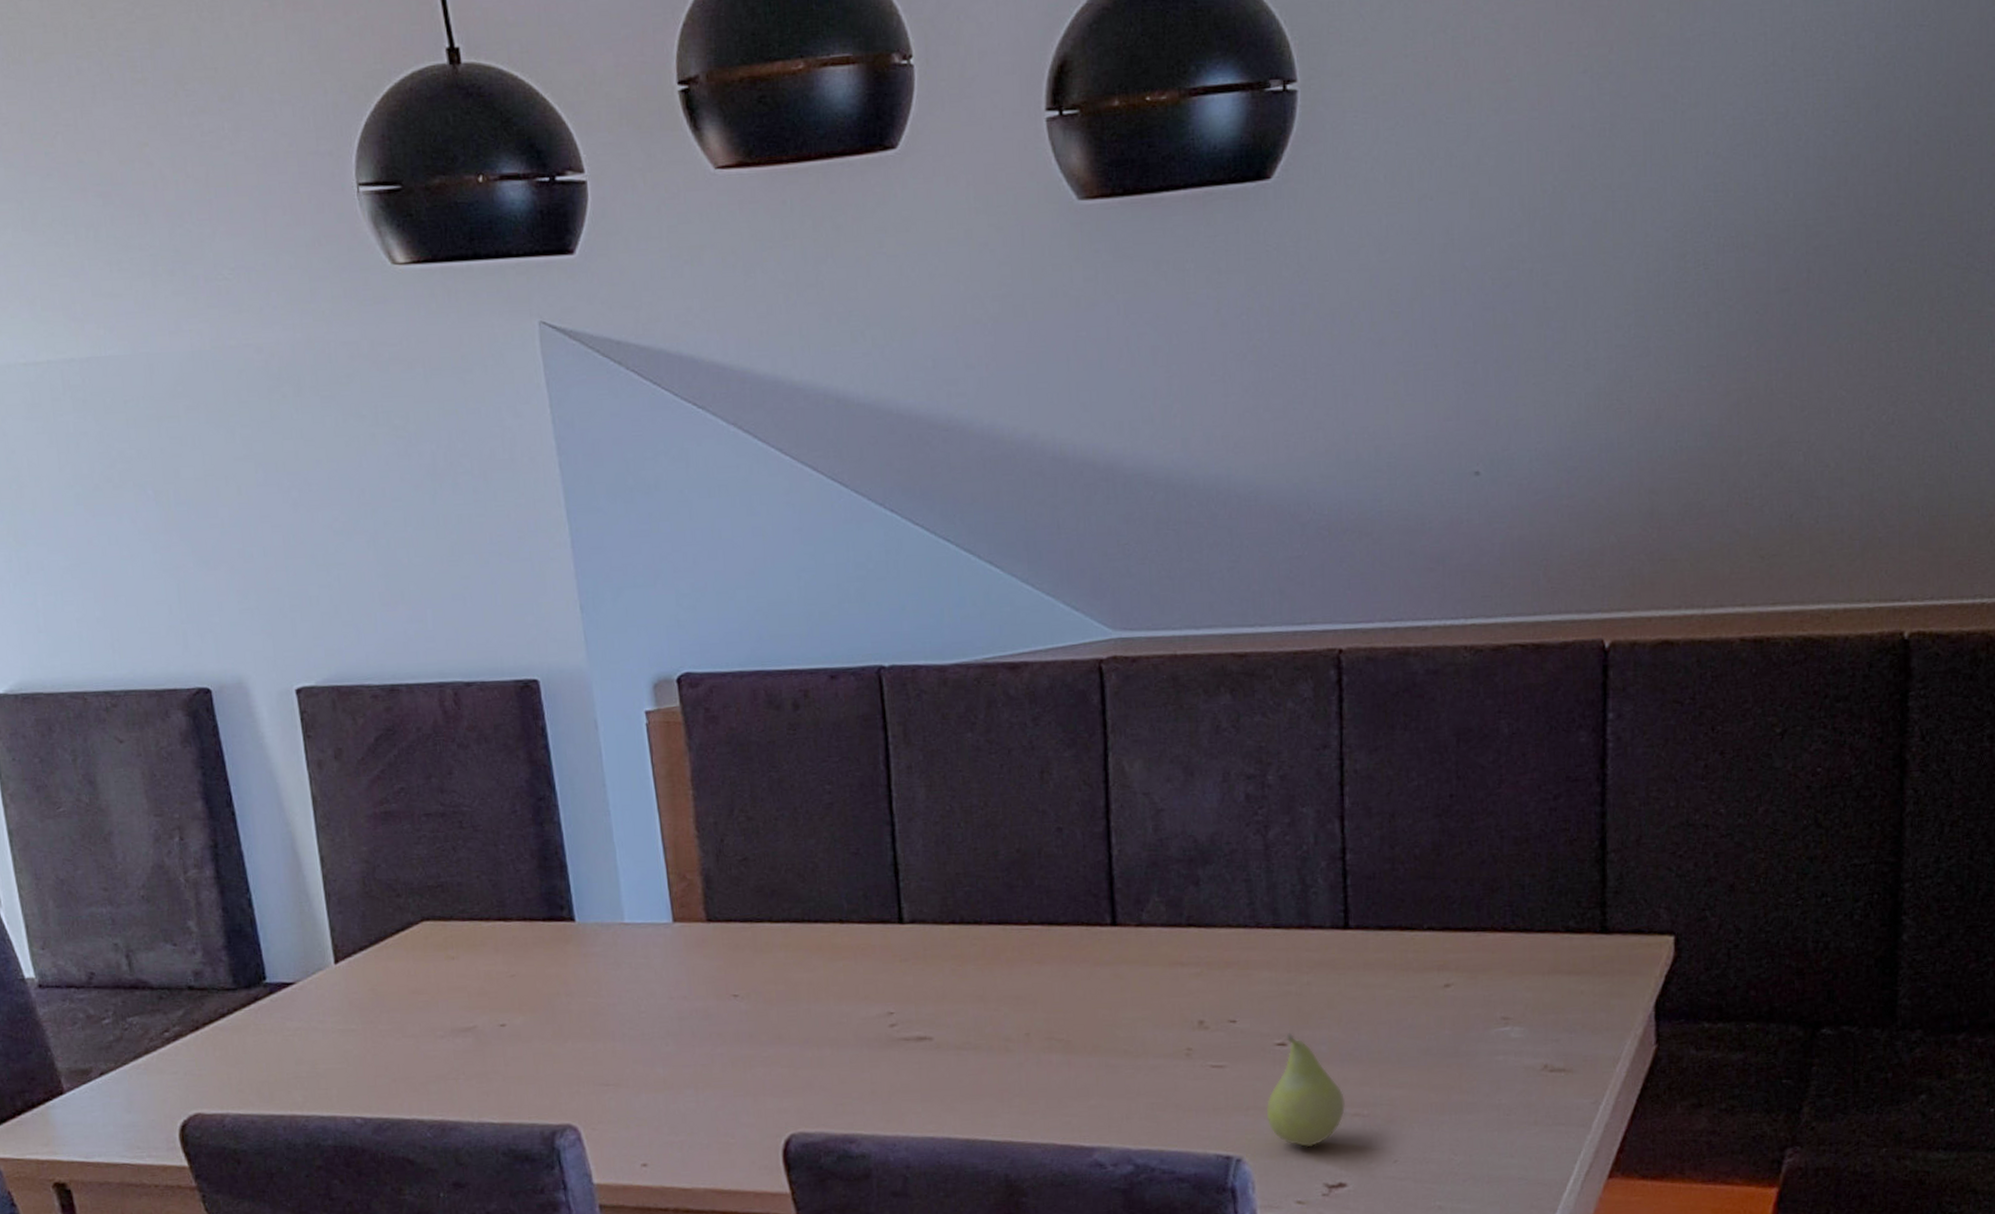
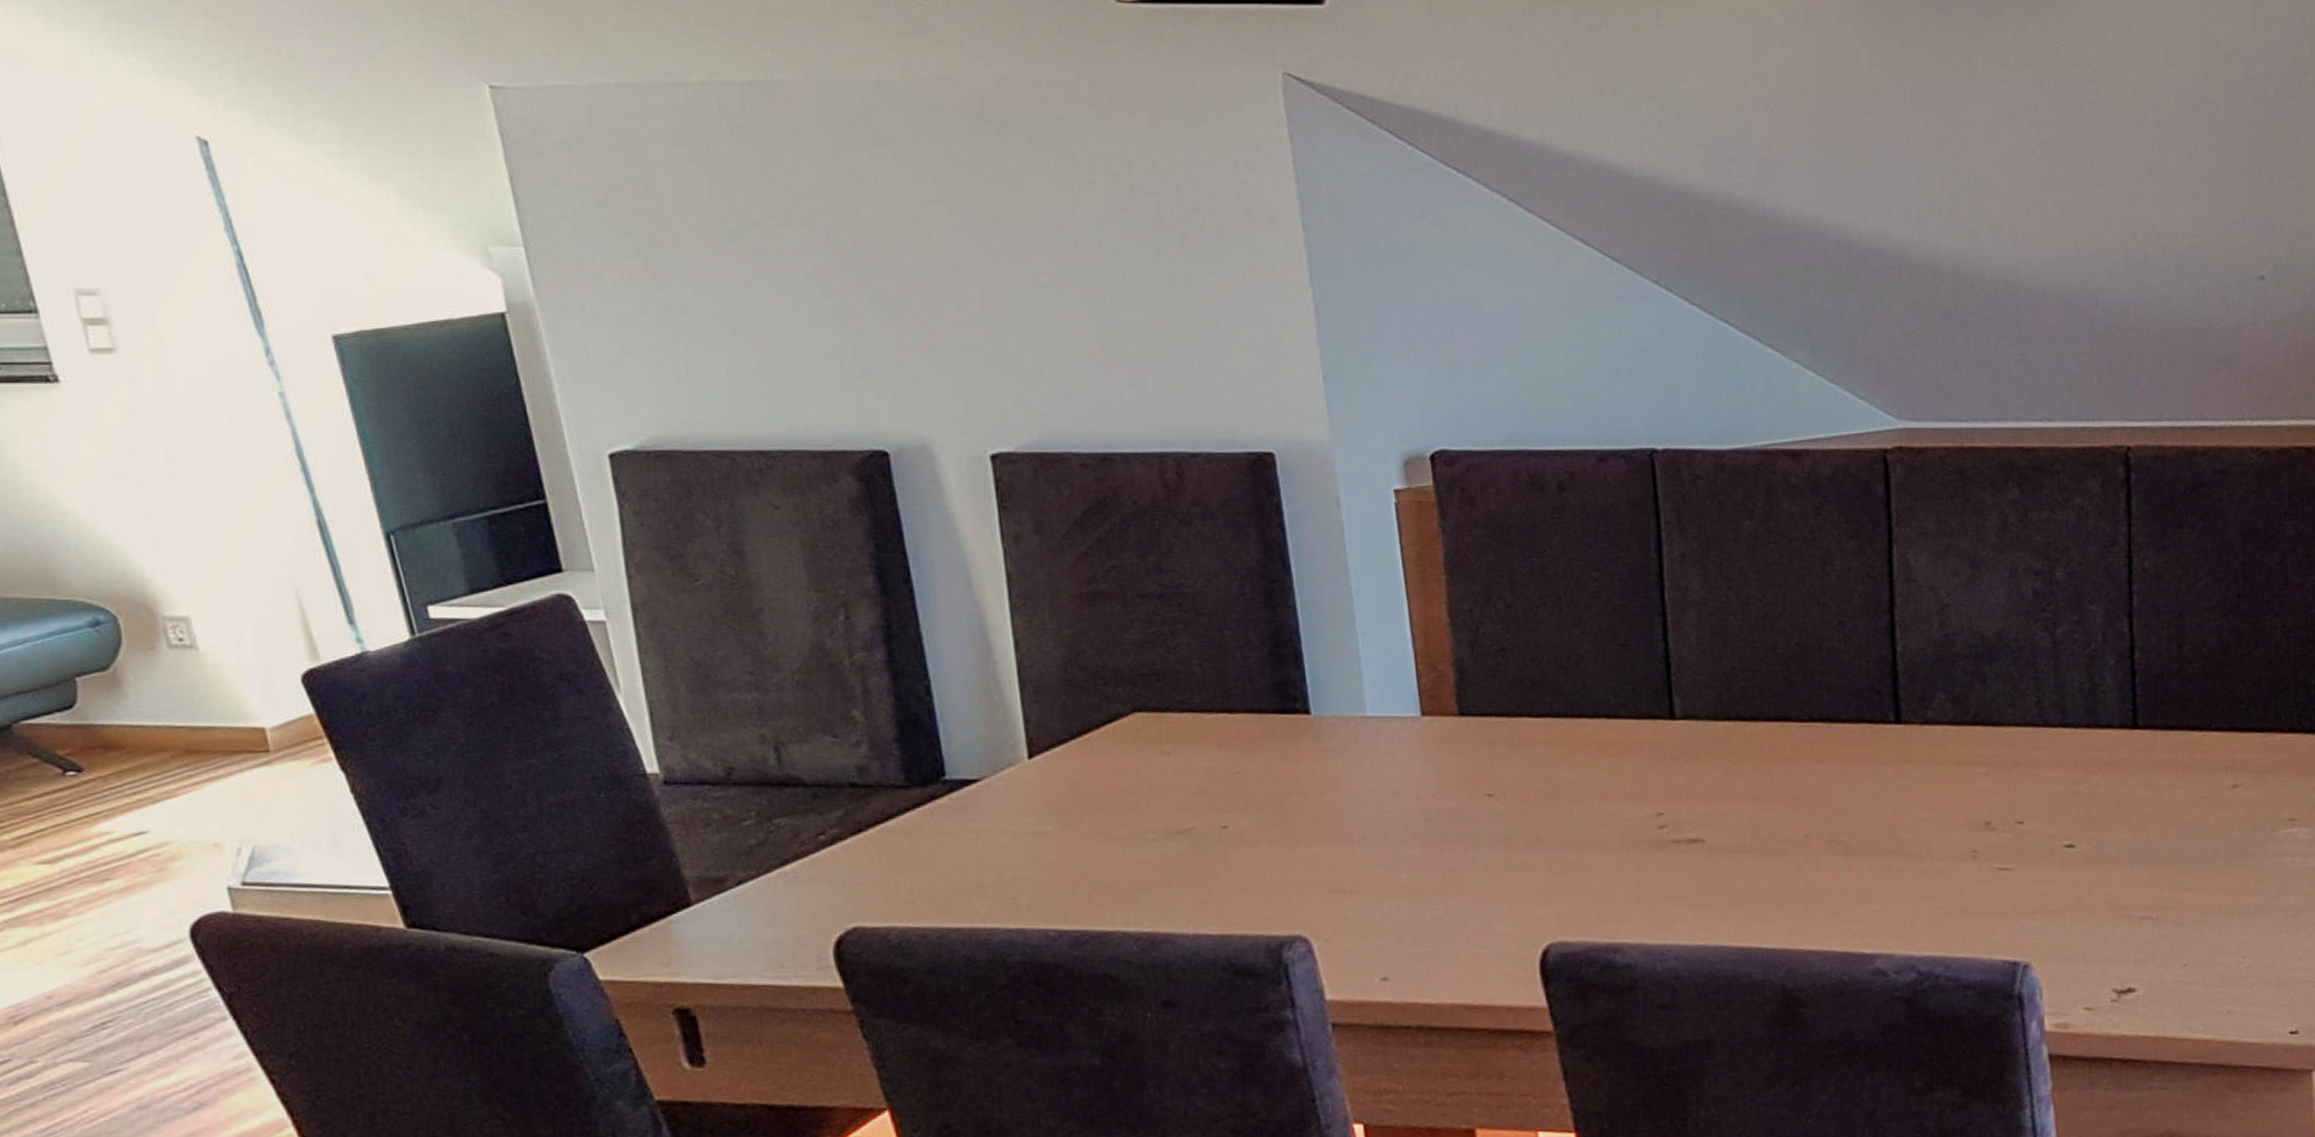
fruit: present [1266,1033,1345,1148] -> none [2054,834,2134,952]

